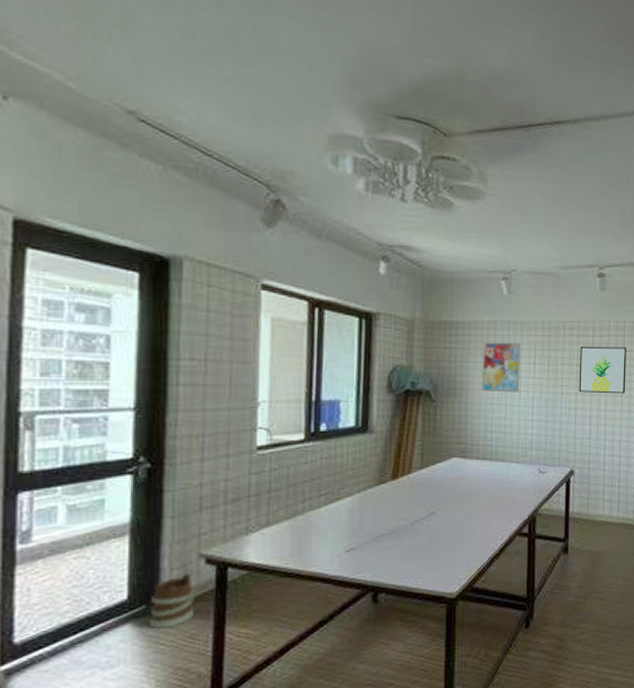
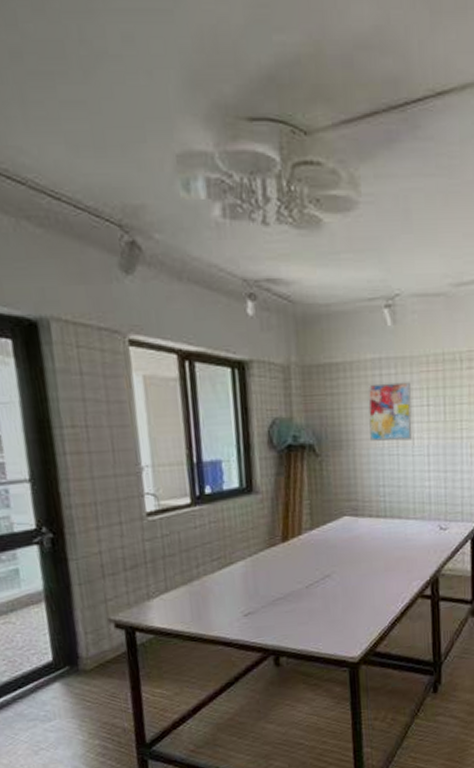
wooden bucket: present [149,559,195,630] -> none [72,624,112,688]

